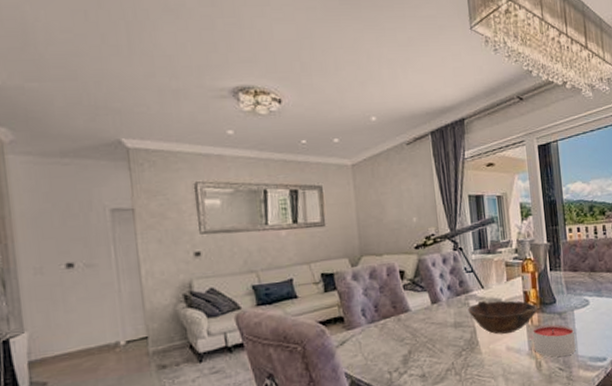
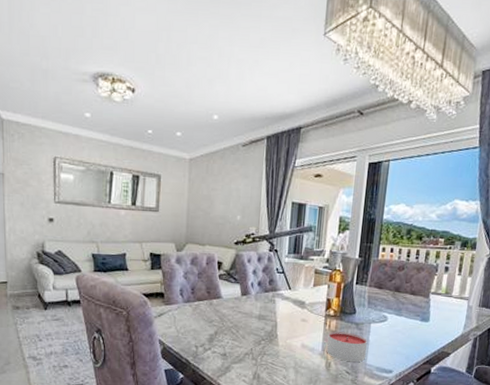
bowl: present [468,300,538,335] -> none [273,299,338,334]

